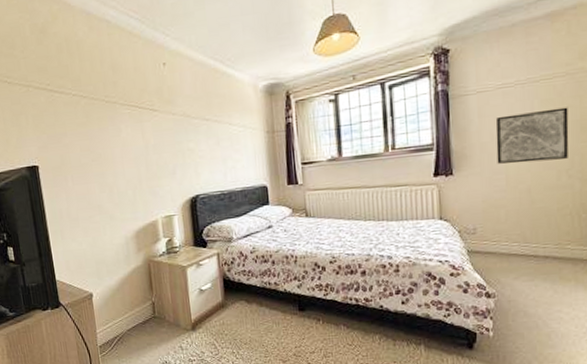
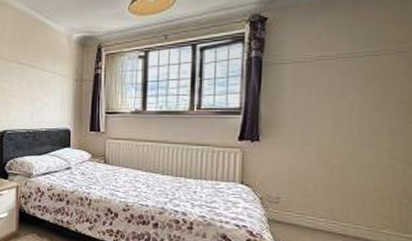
wall art: present [495,107,569,164] -> none [309,85,396,138]

